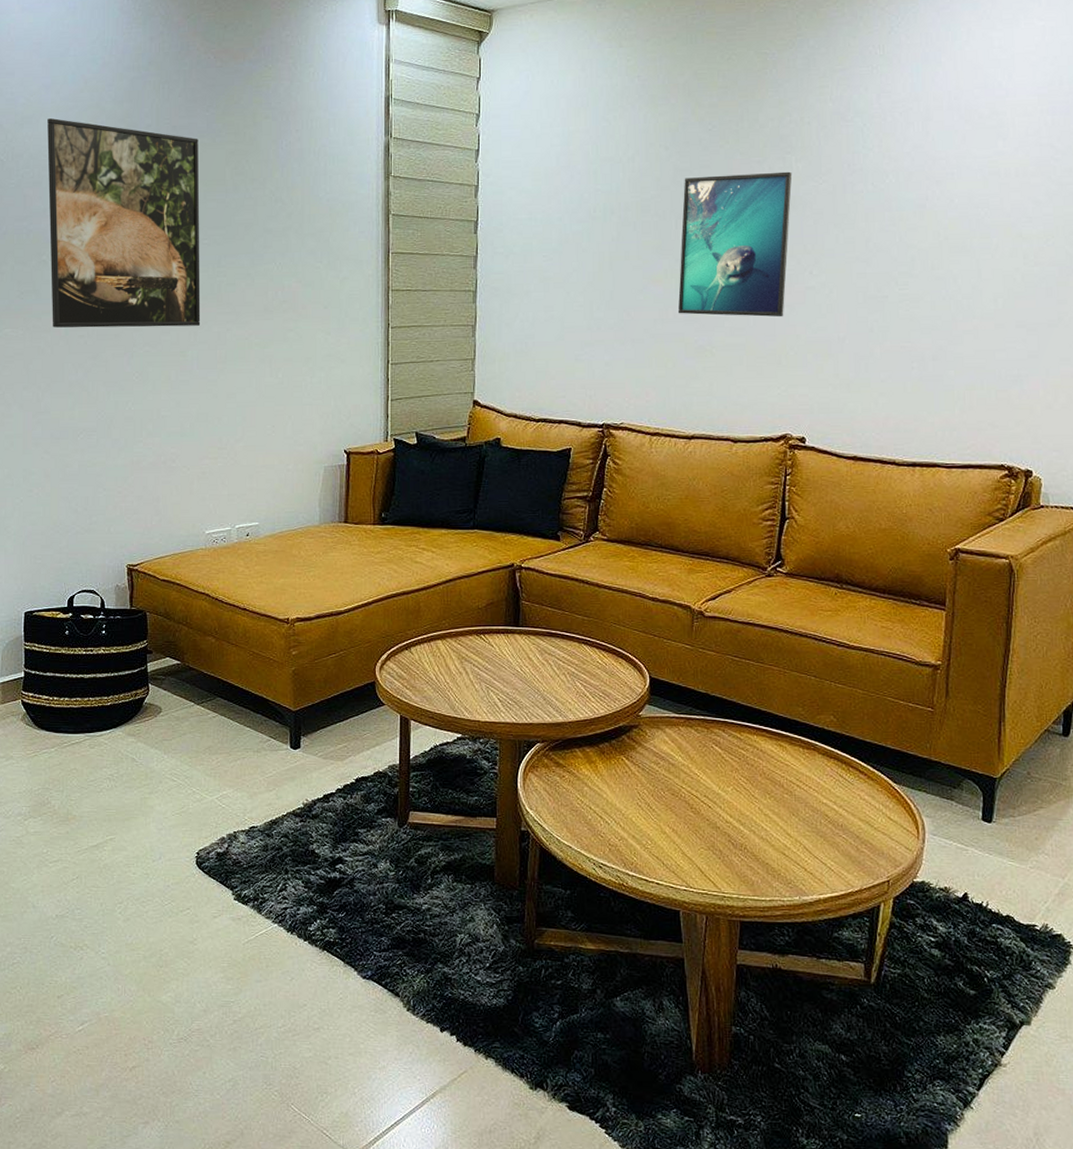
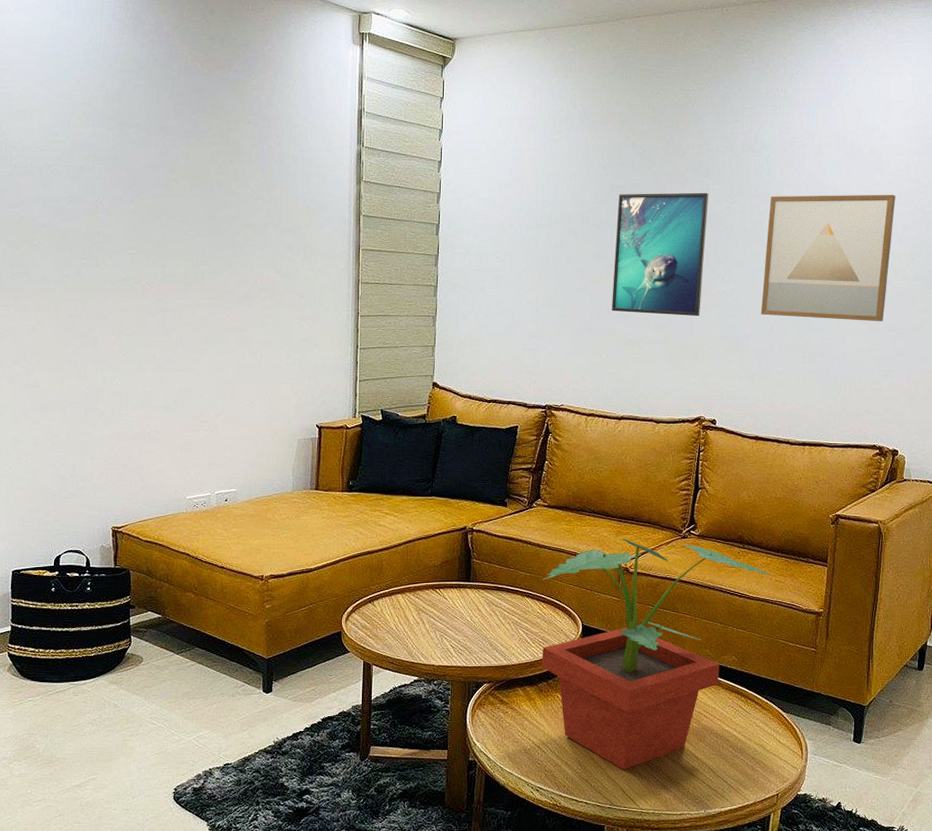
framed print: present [47,118,201,328] -> none [40,113,185,310]
potted plant: none [602,577,876,847] -> present [542,539,771,770]
wall art: none [857,163,1024,317] -> present [760,194,896,322]

